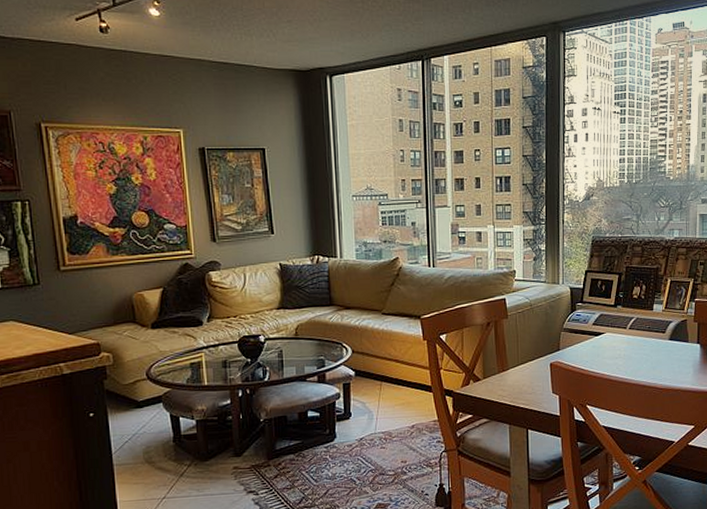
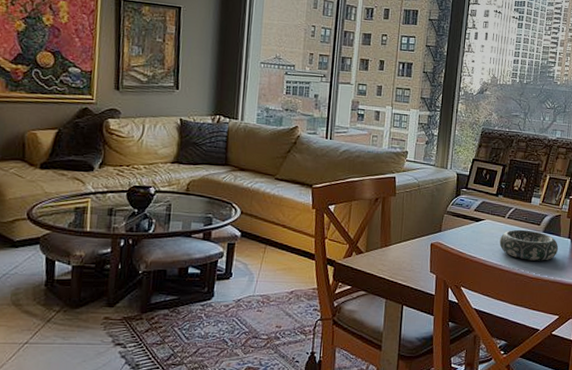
decorative bowl: none [623,339,688,371] -> present [499,229,559,261]

